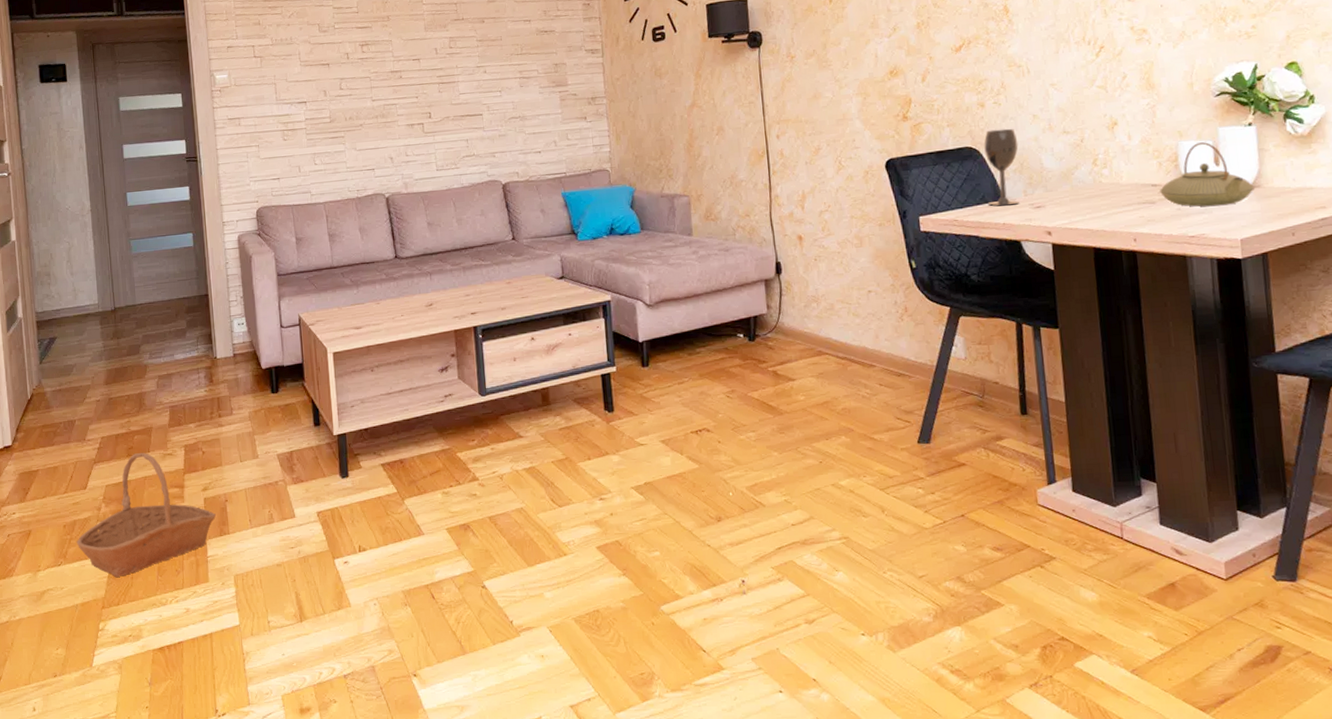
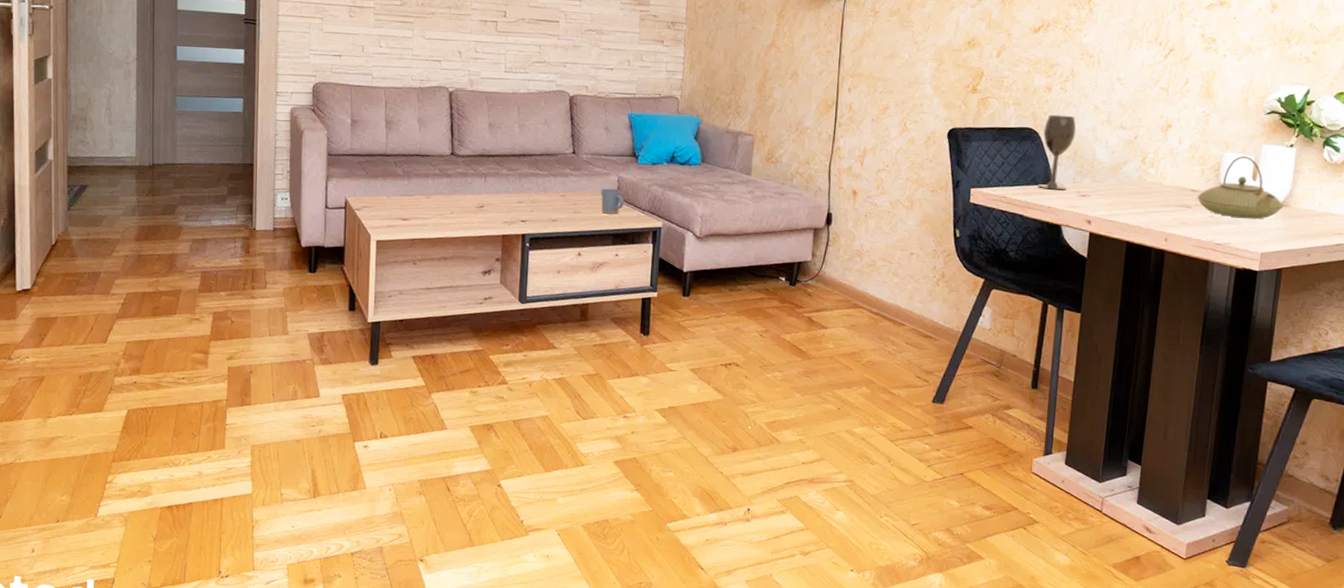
basket: present [76,453,216,577] -> none [91,314,238,433]
mug: none [546,268,570,295] -> present [601,188,625,214]

